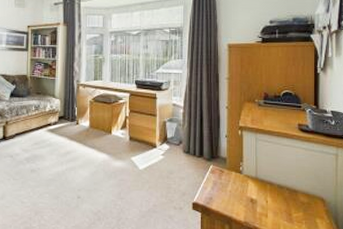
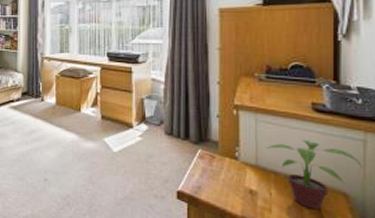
potted plant: none [263,155,336,214] -> present [266,139,364,210]

